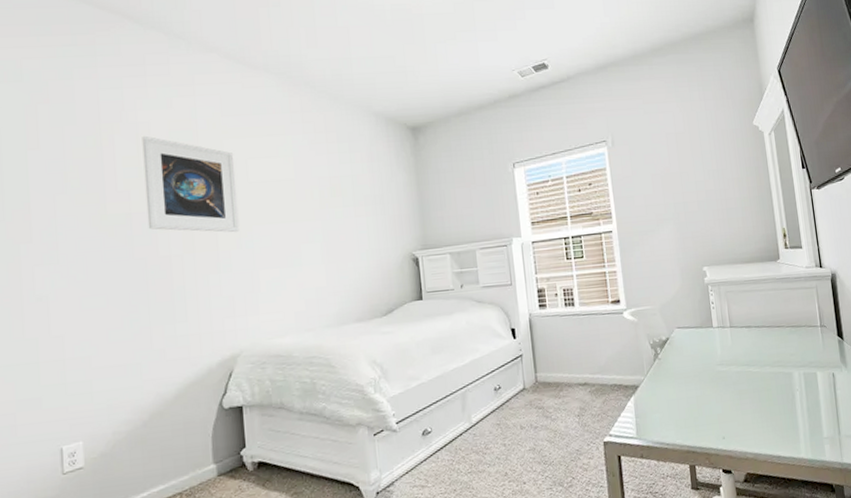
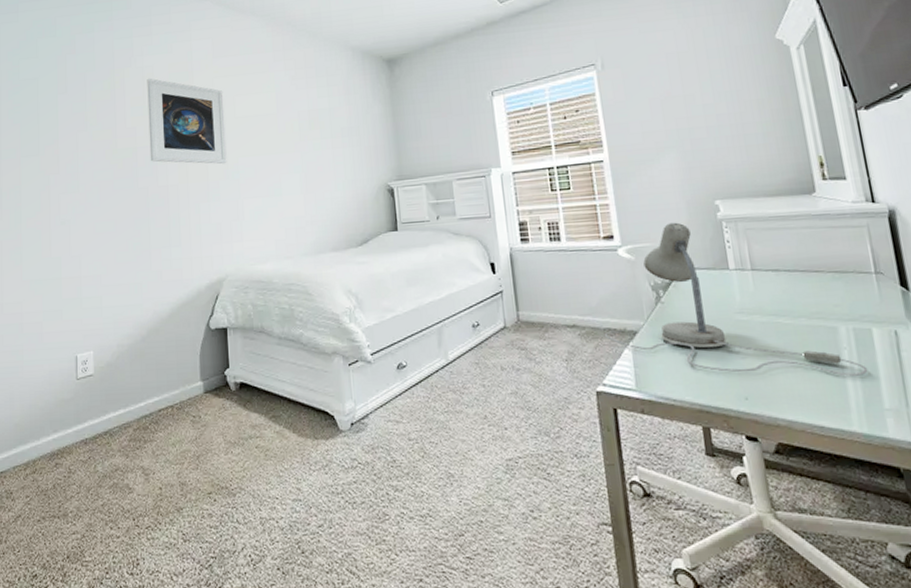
desk lamp: none [611,287,813,417] -> present [604,222,868,376]

